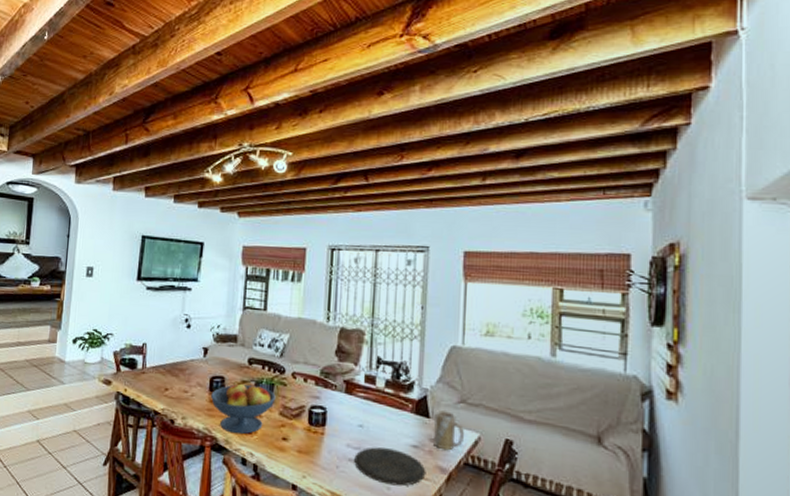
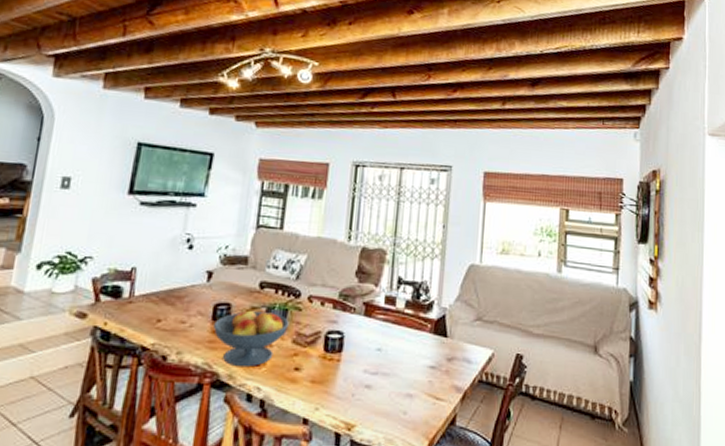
plate: present [354,447,426,487] -> none [371,371,443,410]
mug: present [432,409,464,451] -> none [449,328,479,369]

